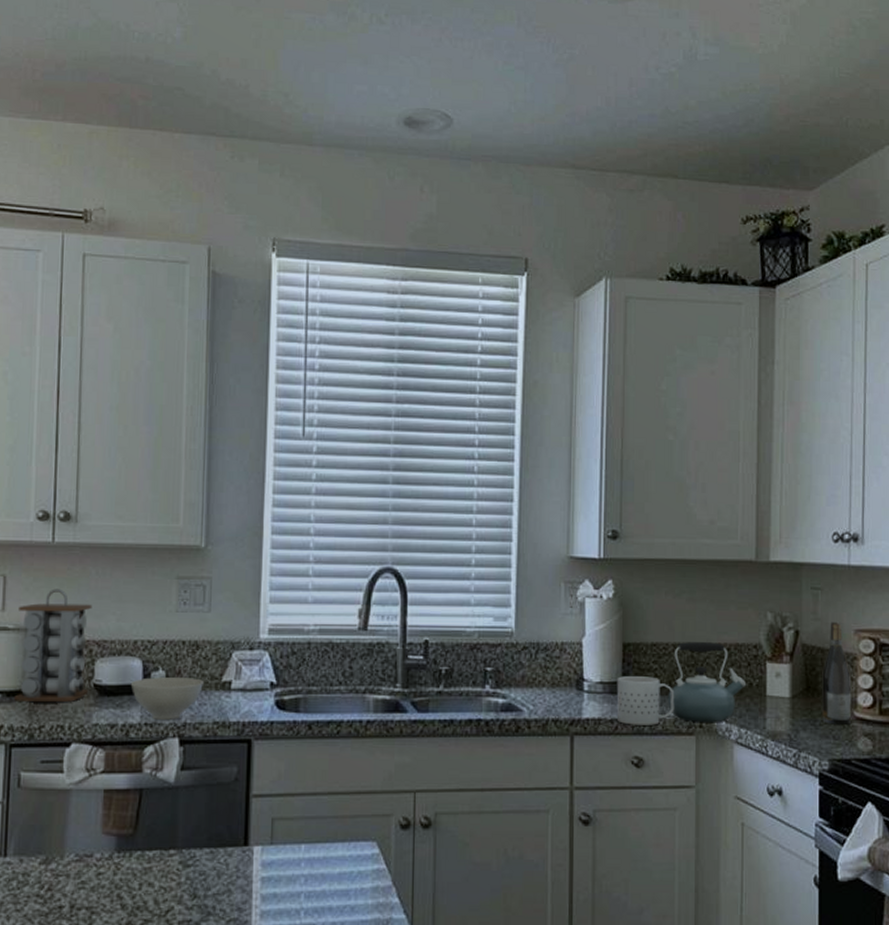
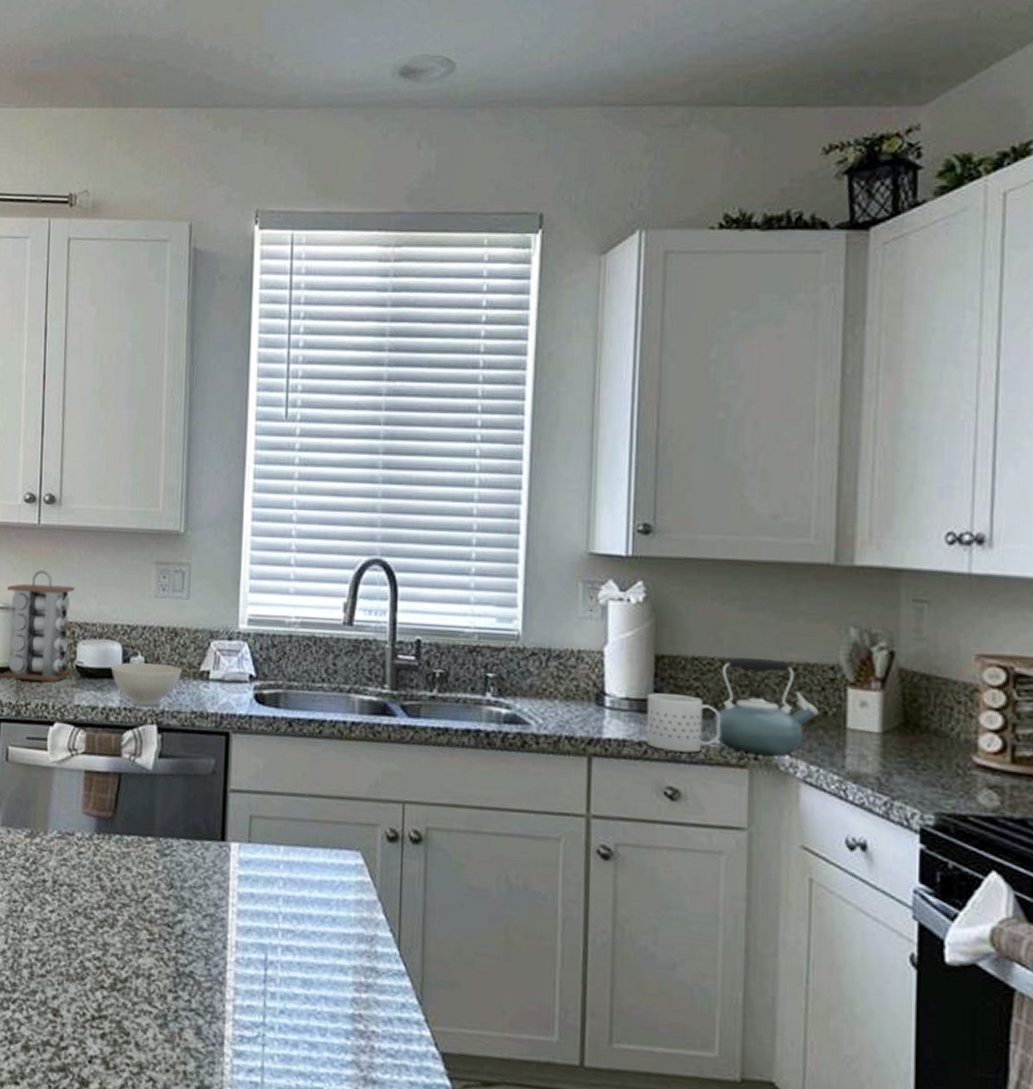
wine bottle: present [822,621,852,725] -> none [926,643,971,772]

